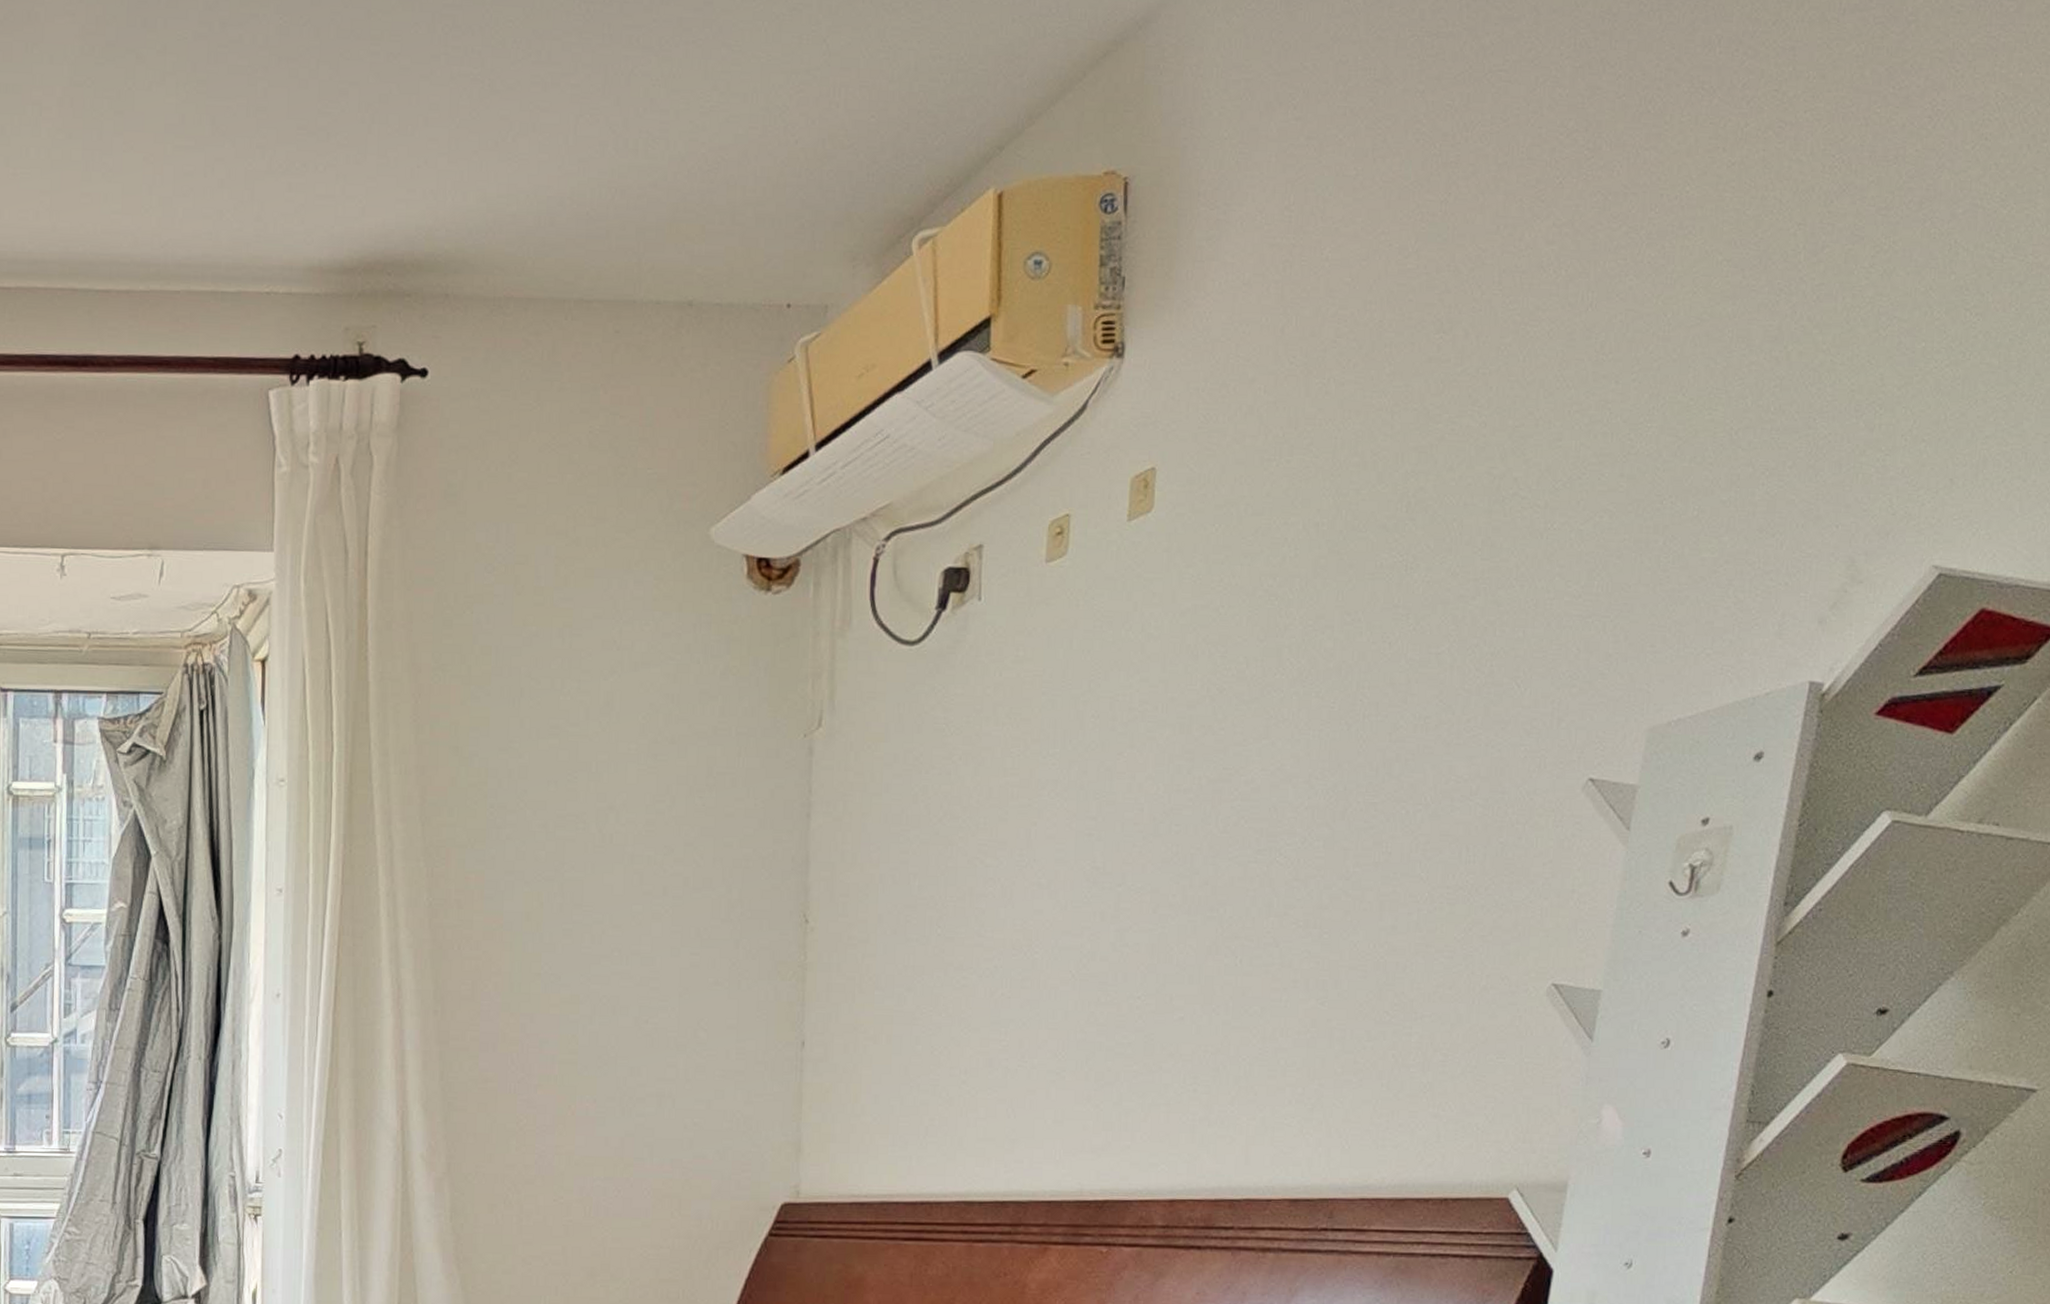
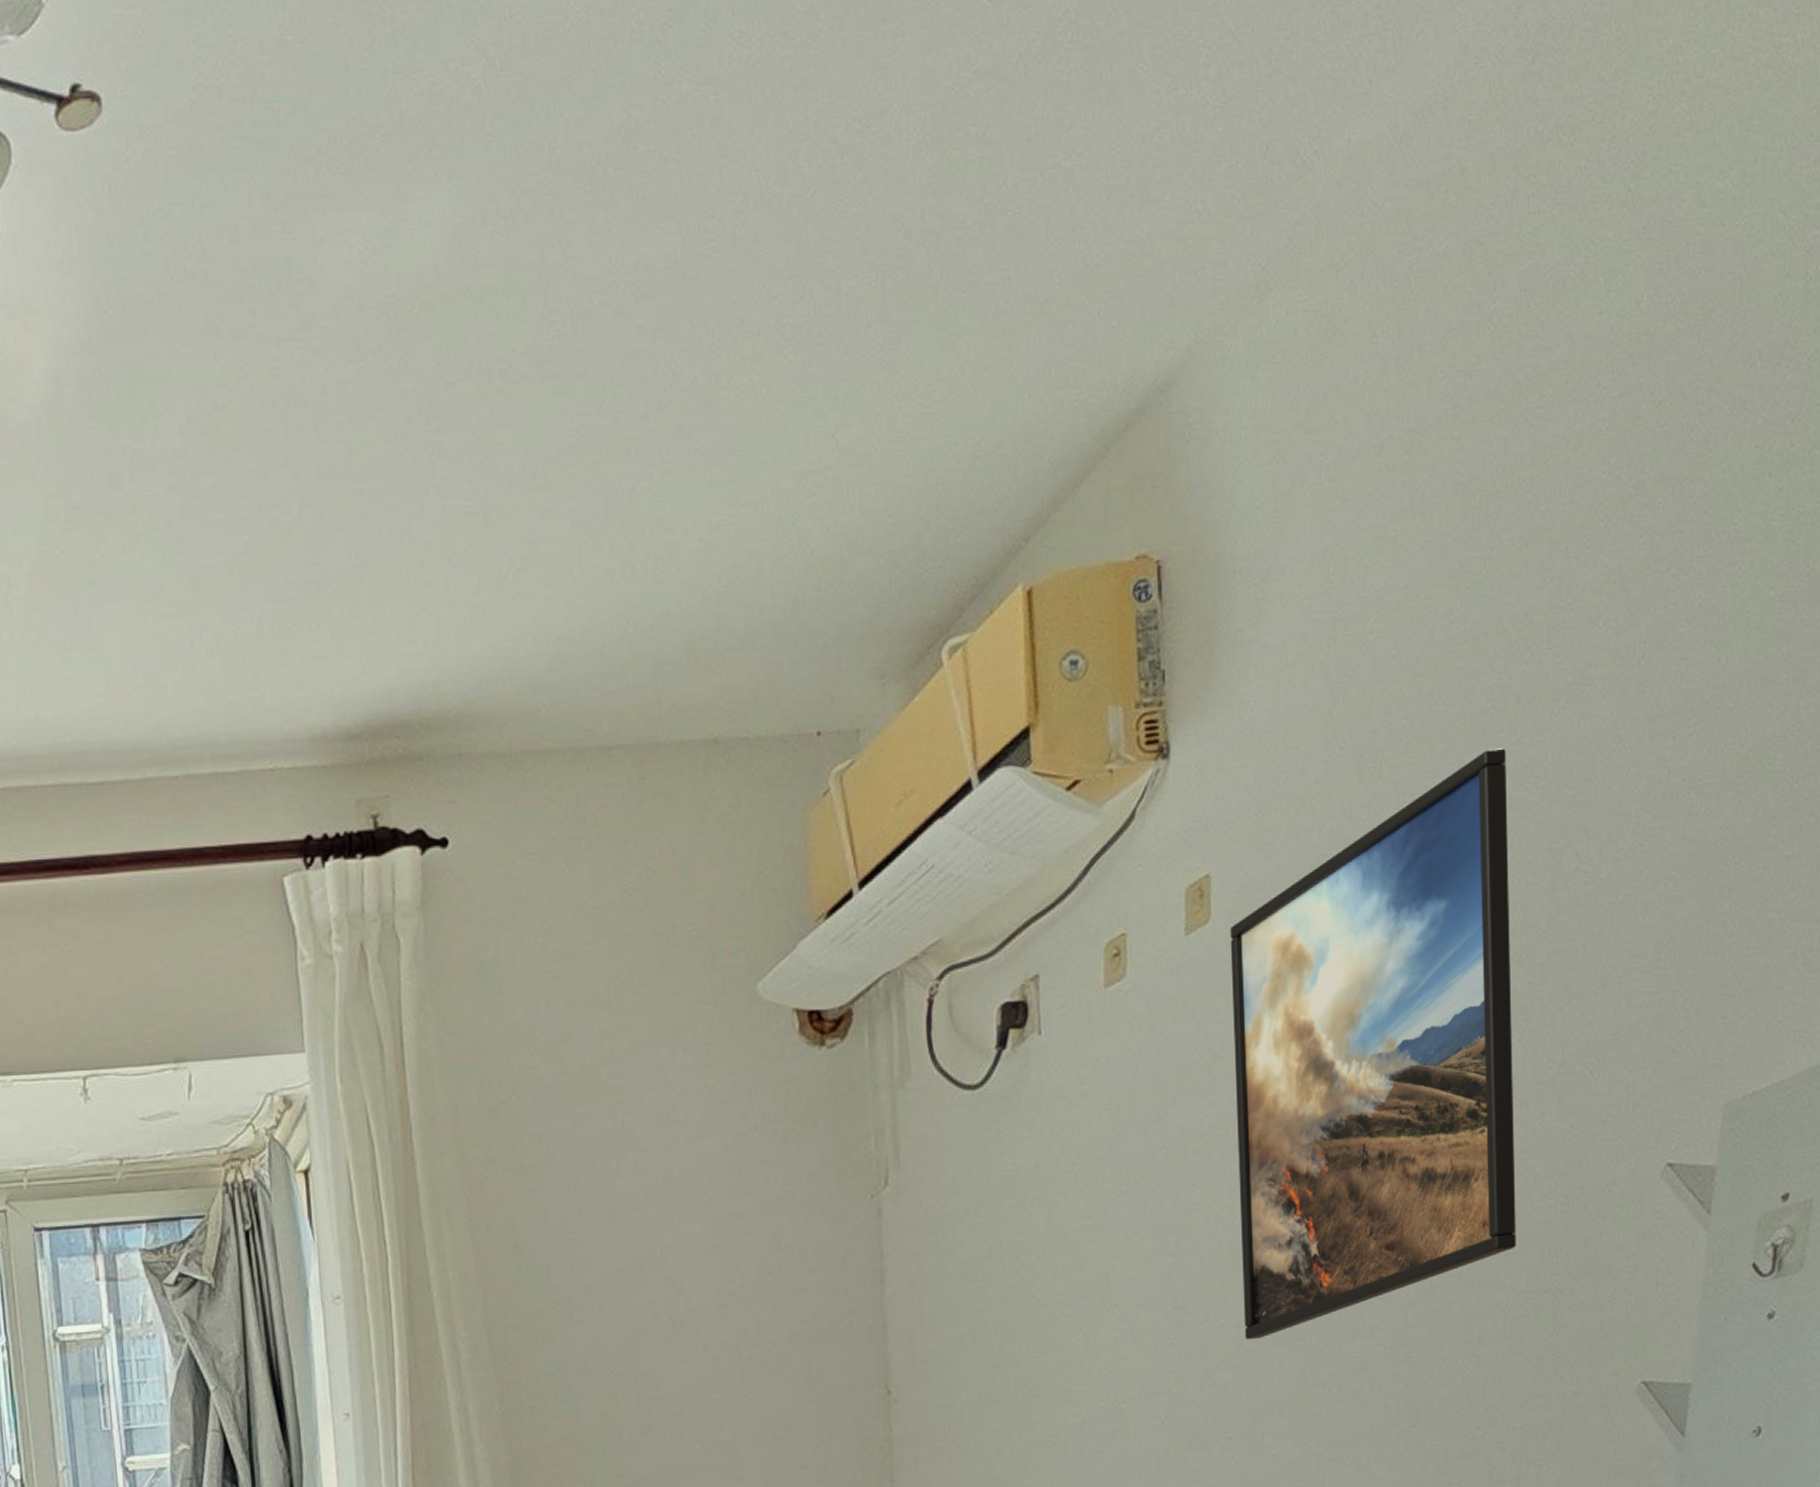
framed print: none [1160,376,1451,906] -> present [1230,748,1517,1339]

